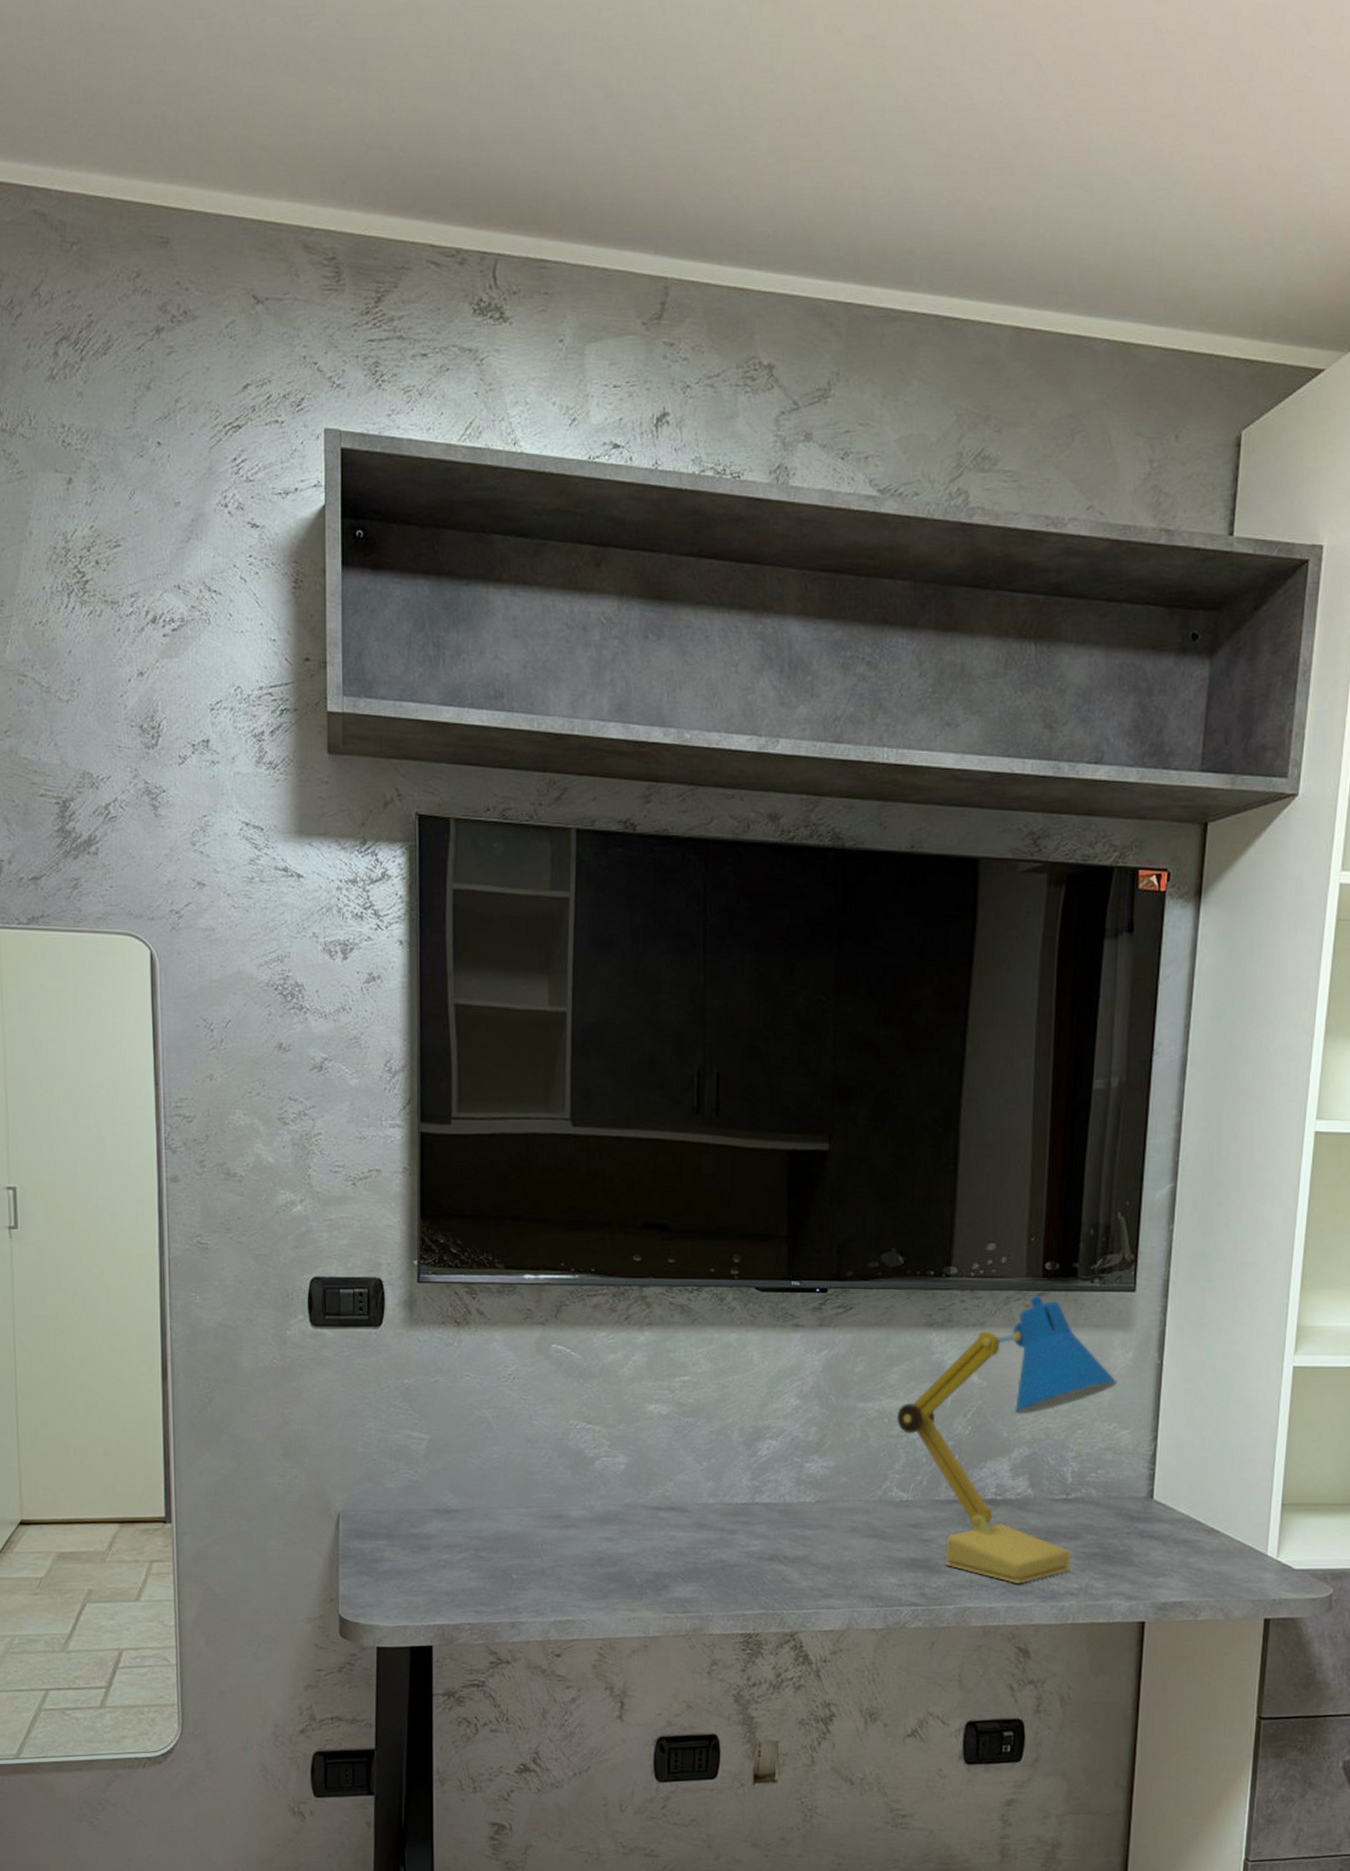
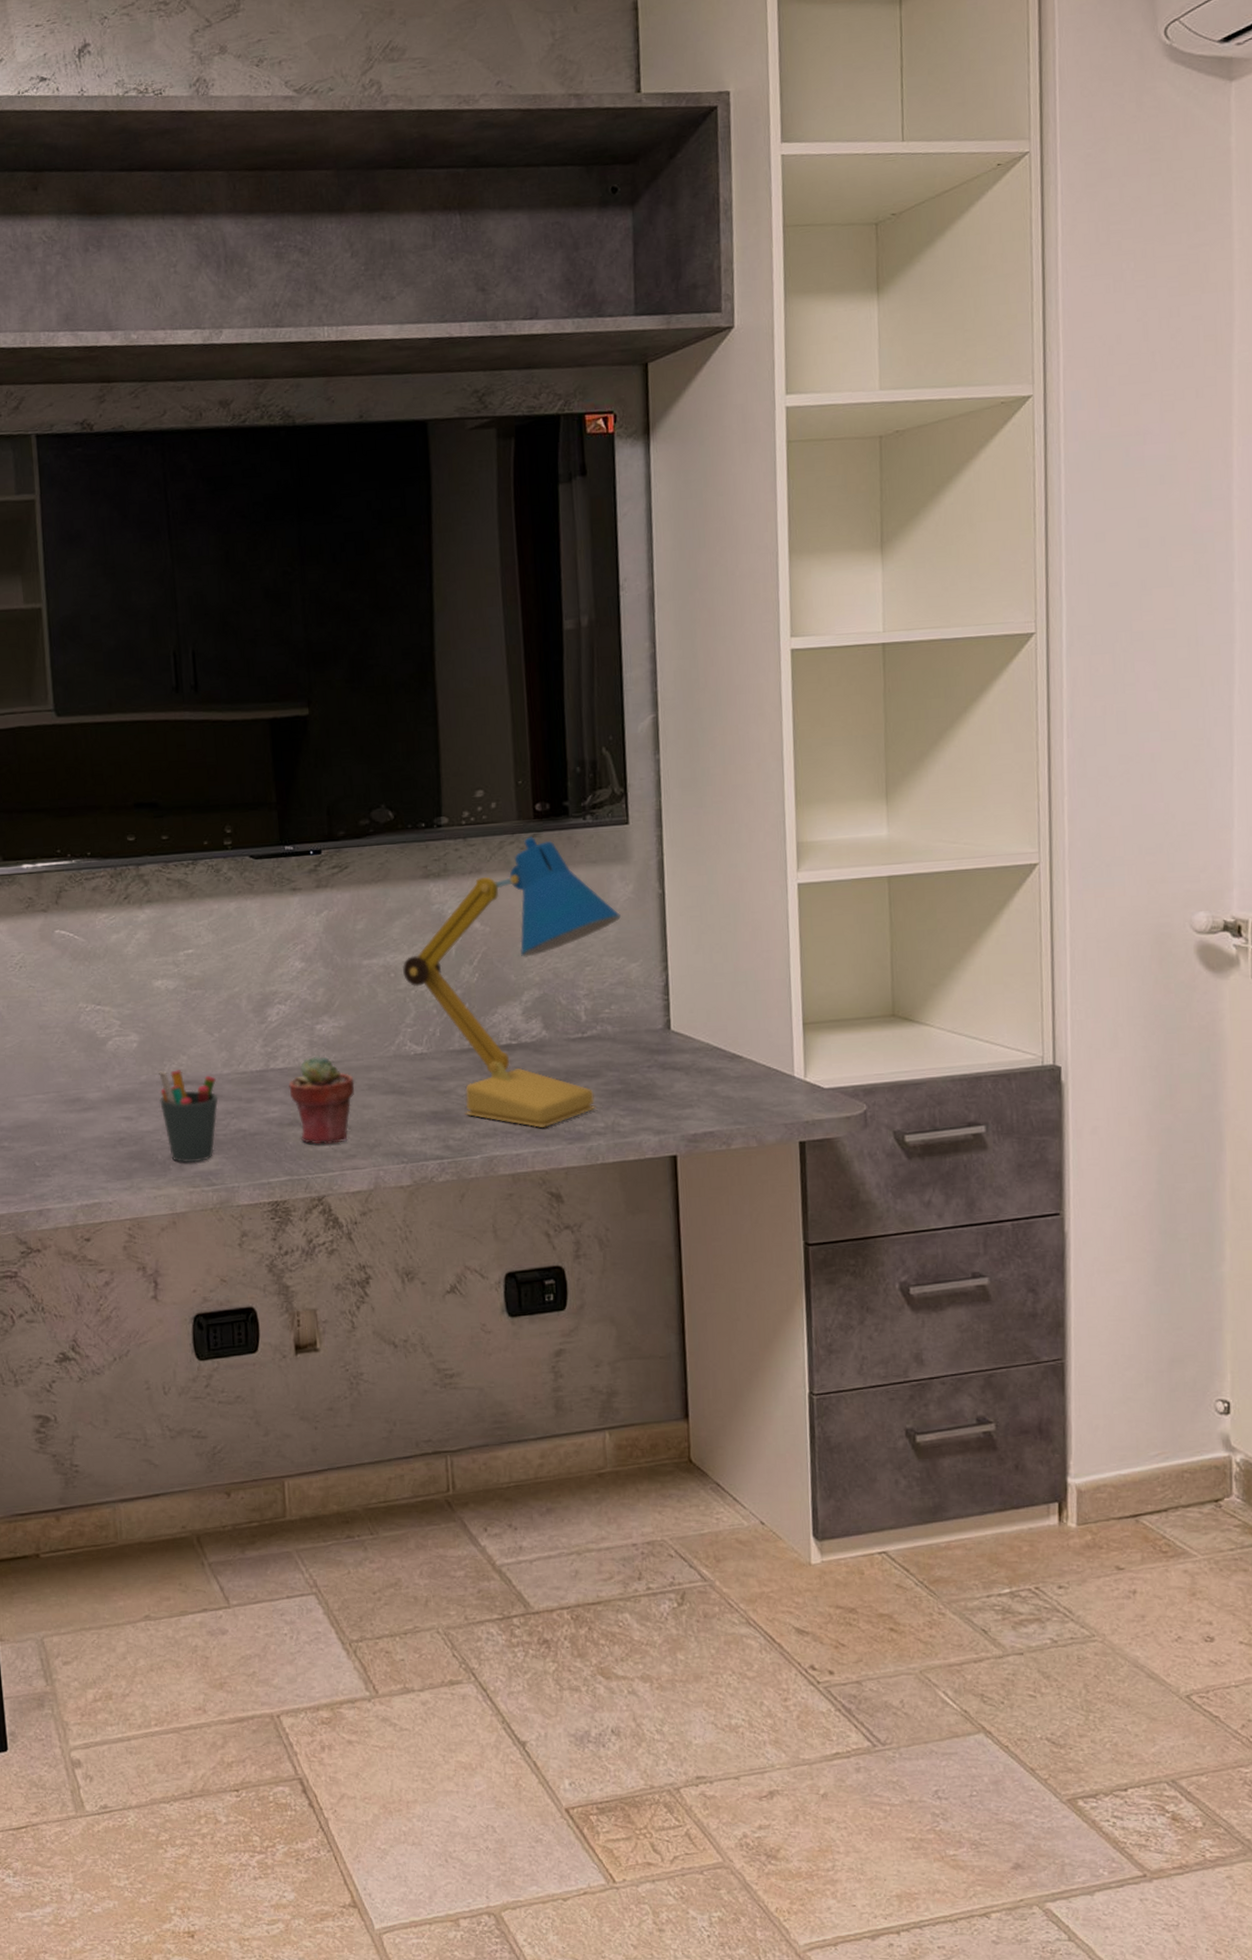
pen holder: none [642,1495,701,1589] -> present [159,1070,218,1163]
potted succulent: none [772,1493,838,1583] -> present [289,1055,355,1145]

